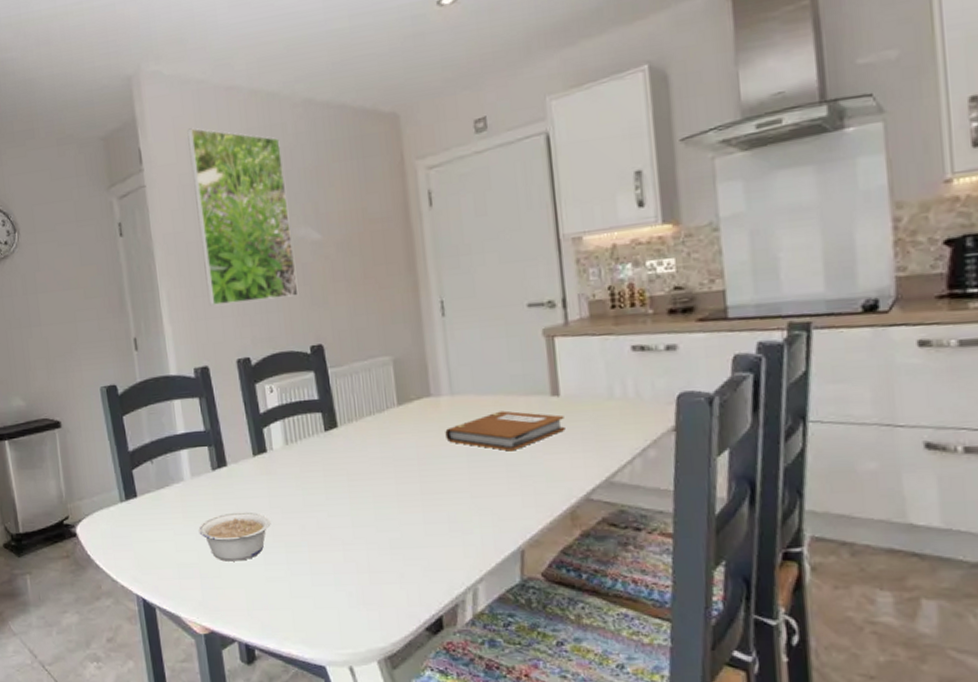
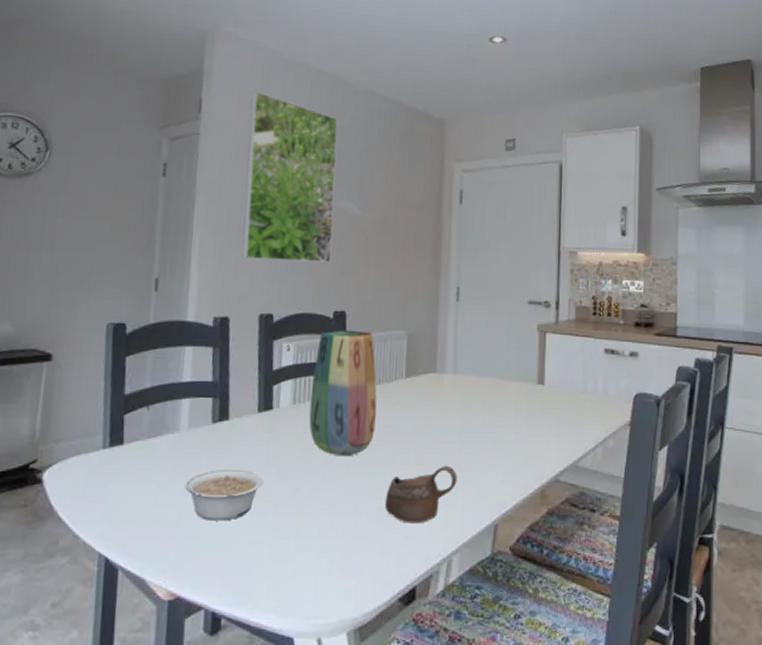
vase: none [300,363,374,492] -> present [309,330,377,457]
cup: none [395,492,472,554] -> present [384,465,457,524]
notebook: present [445,410,566,451] -> none [444,393,546,431]

